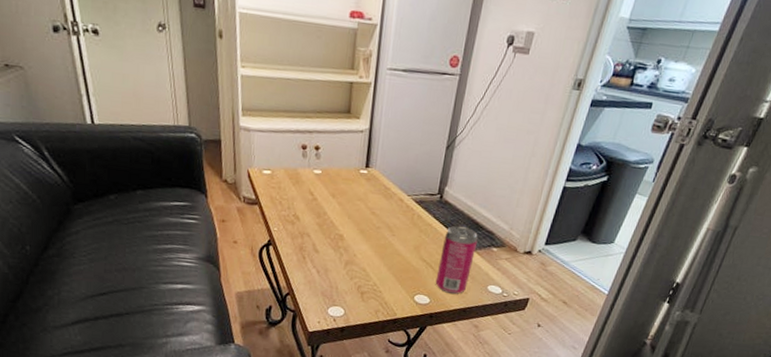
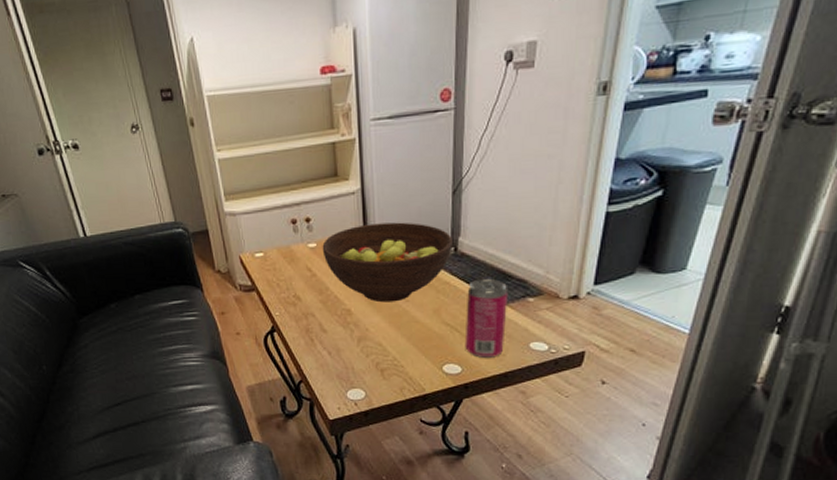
fruit bowl: none [326,161,440,235] -> present [322,222,453,303]

